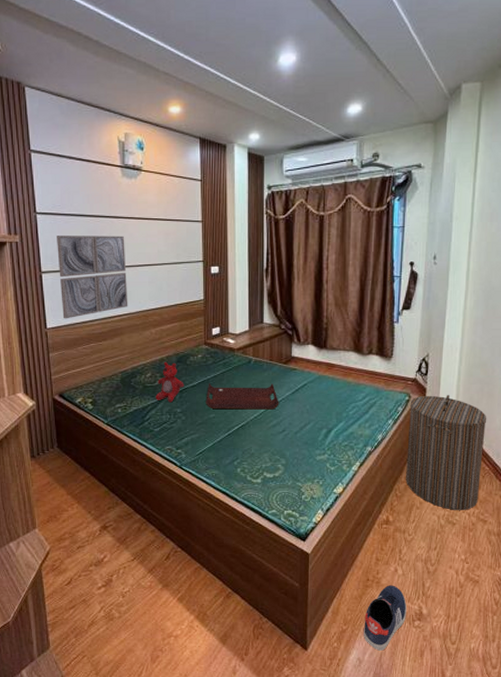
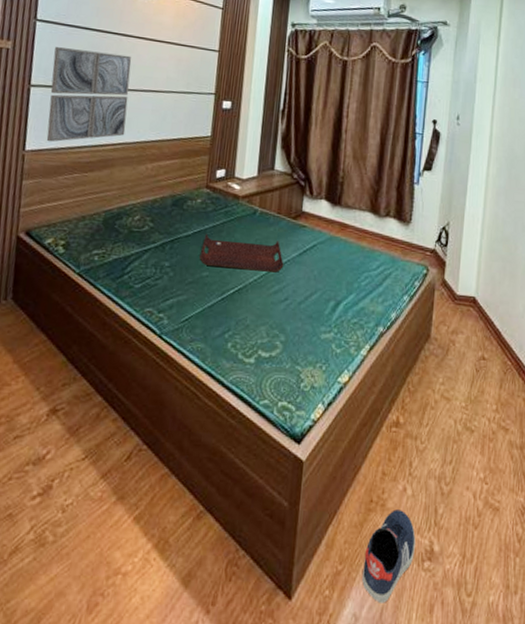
stuffed bear: present [155,361,184,403] -> none [141,203,178,254]
laundry hamper: present [406,395,487,510] -> none [420,270,510,414]

